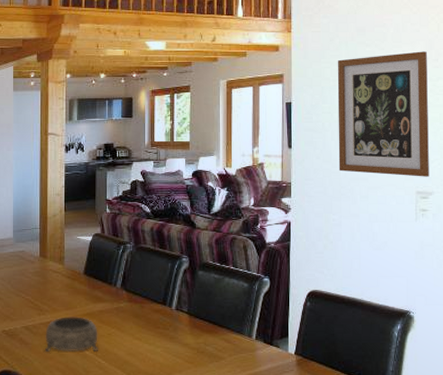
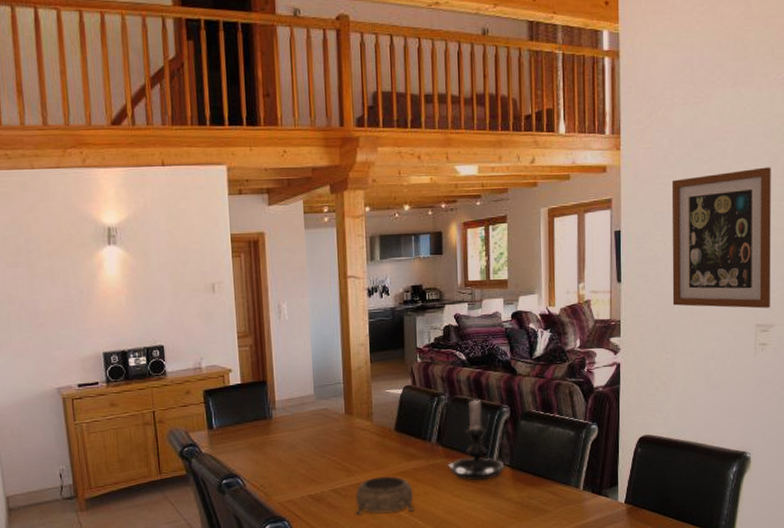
candle holder: none [130,246,183,325] -> present [447,396,505,481]

